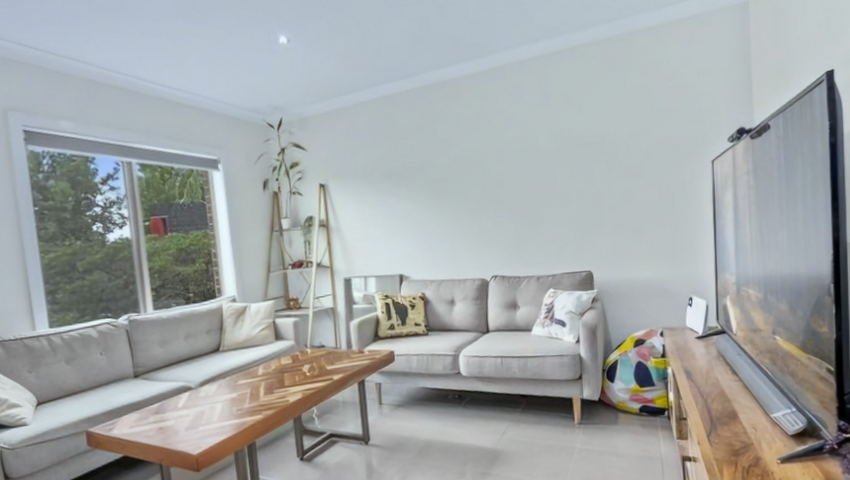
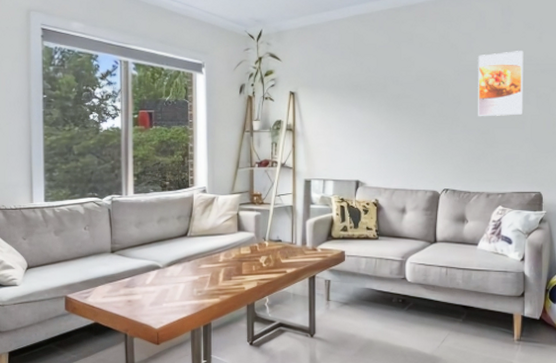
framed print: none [518,124,567,197] -> present [478,51,524,117]

